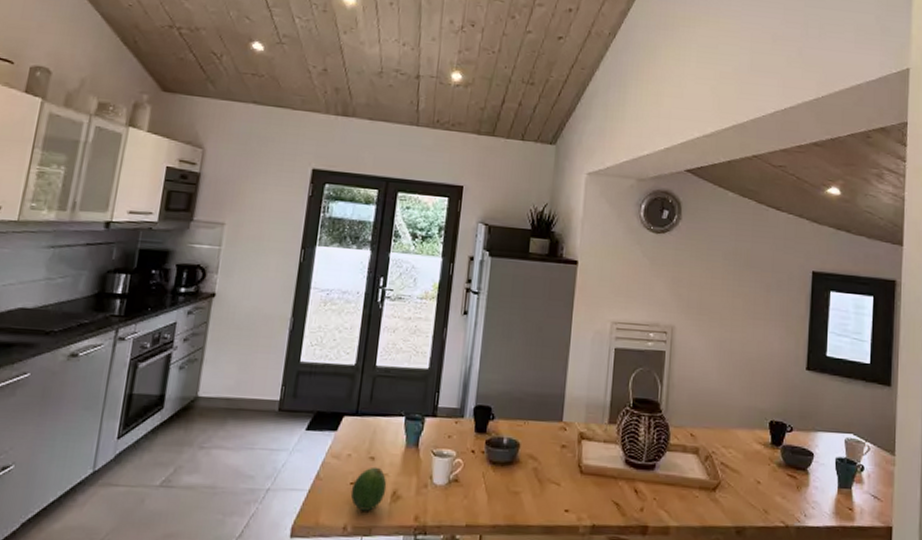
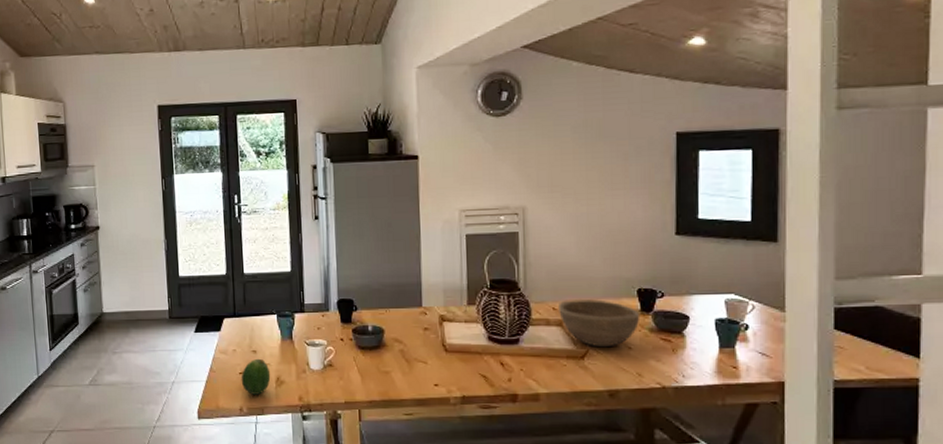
bowl: none [696,427,771,481] -> present [559,299,640,348]

